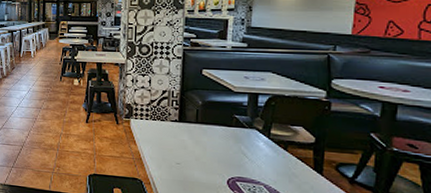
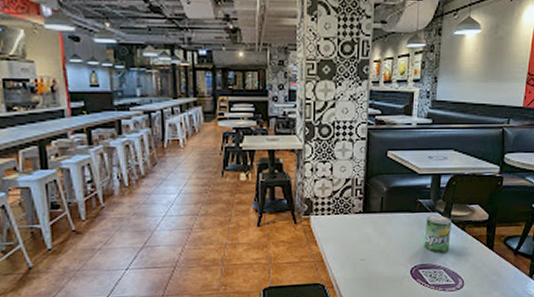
beverage can: none [241,131,272,170] -> present [424,215,452,254]

